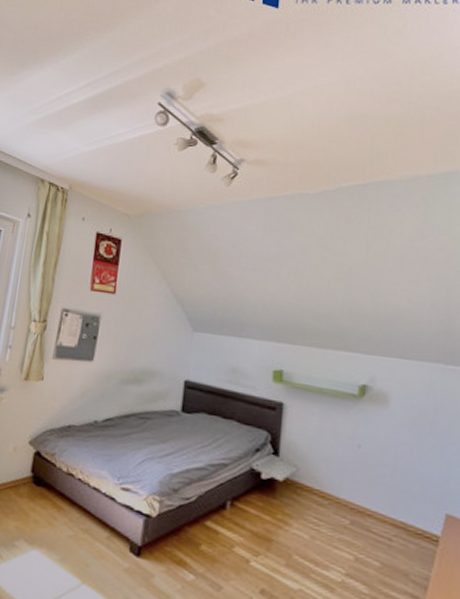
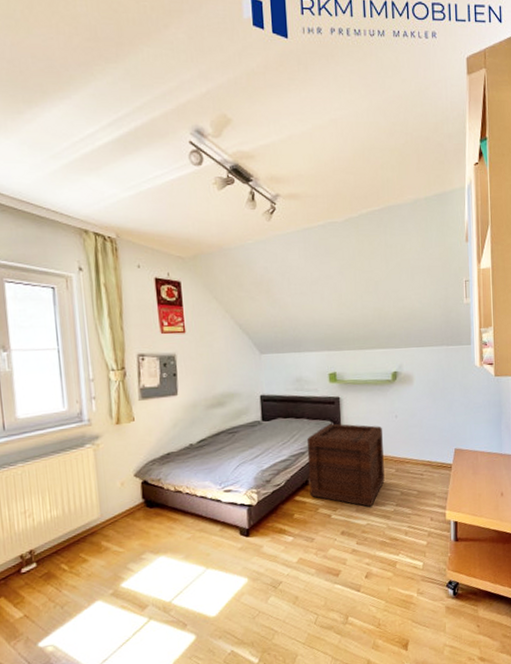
wooden crate: none [226,434,337,566] -> present [306,423,385,507]

